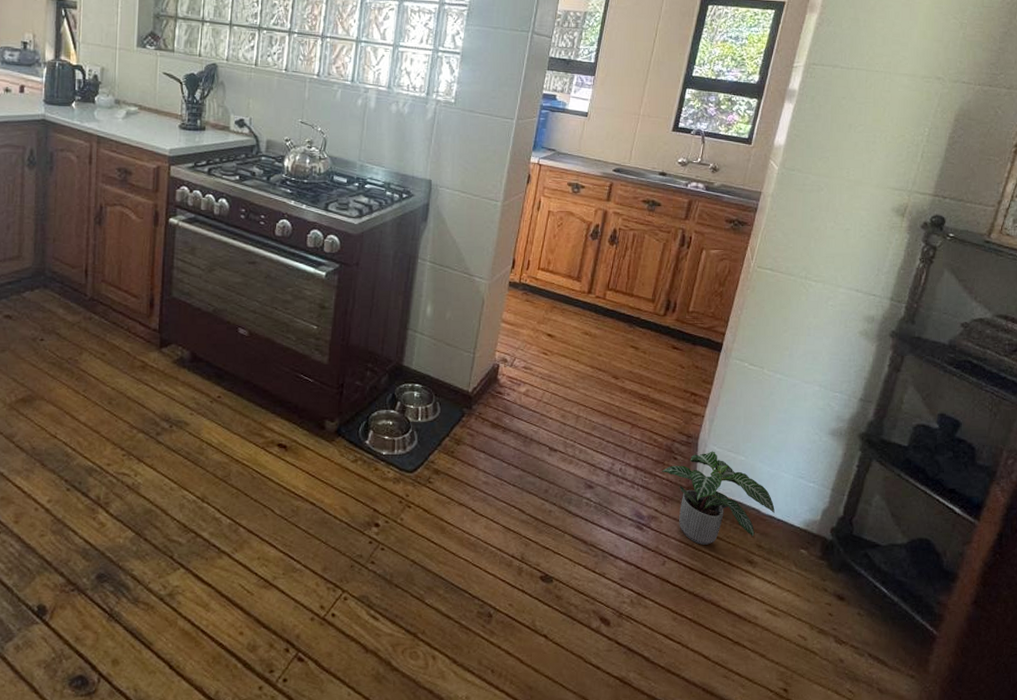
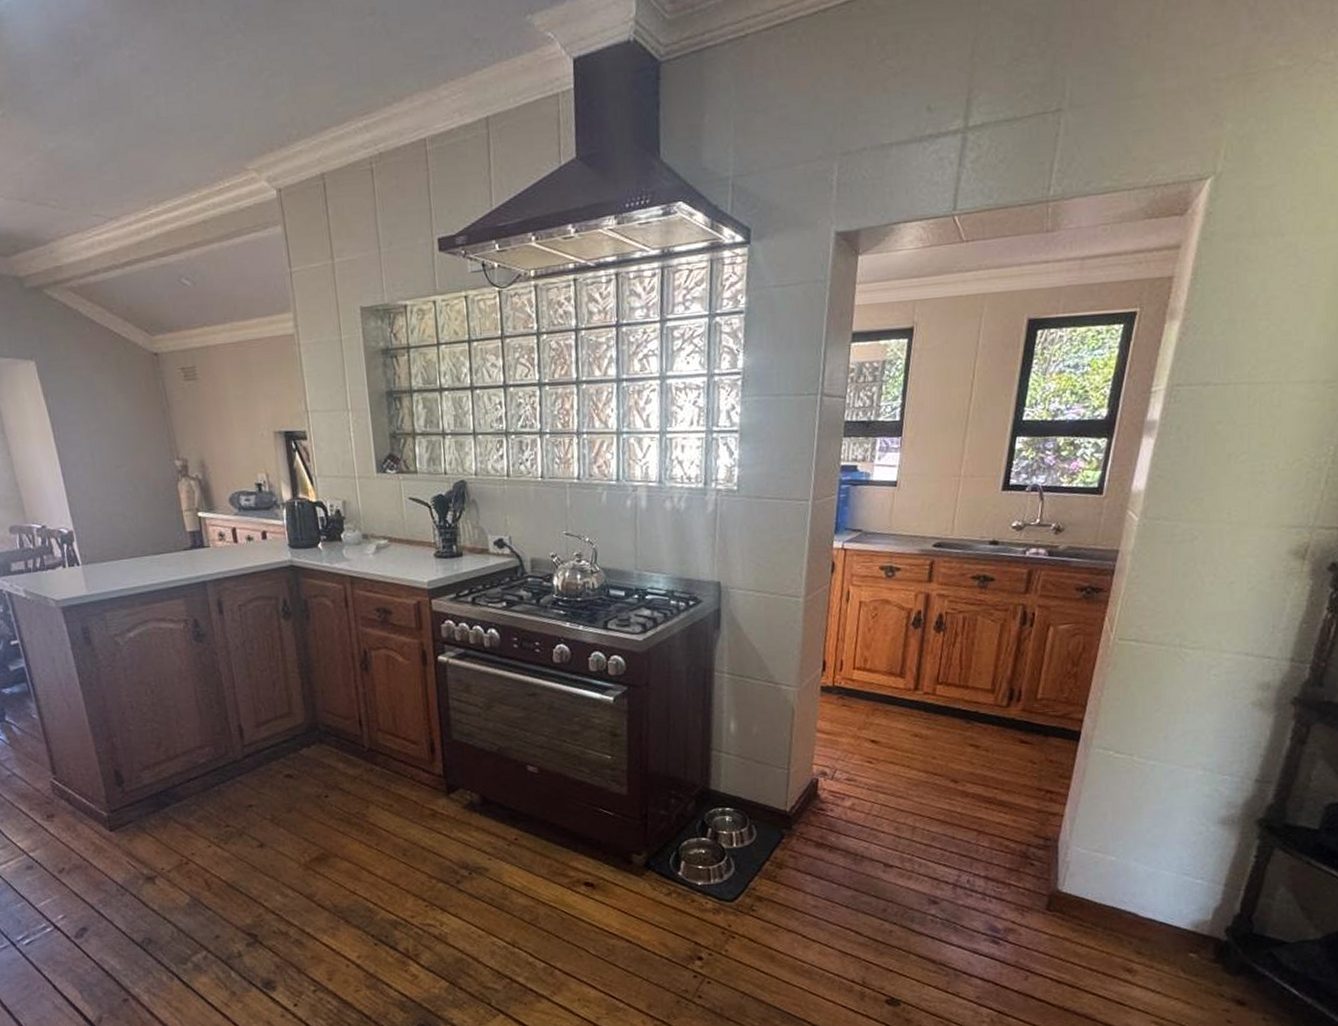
potted plant: present [661,451,775,545] -> none [1016,853,1155,956]

